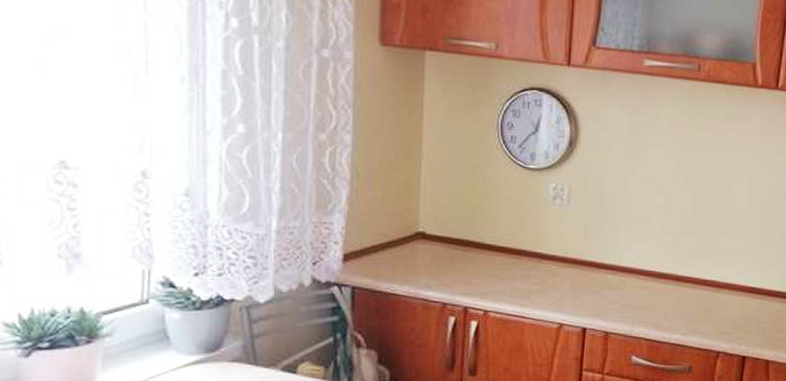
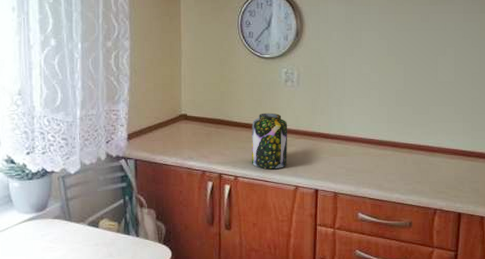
jar: none [506,235,554,302] -> present [251,113,288,169]

